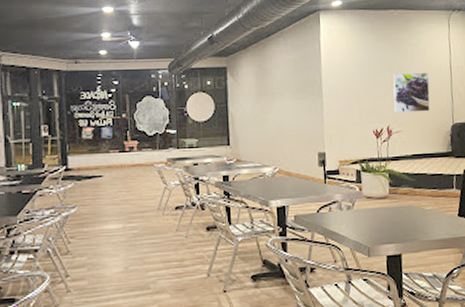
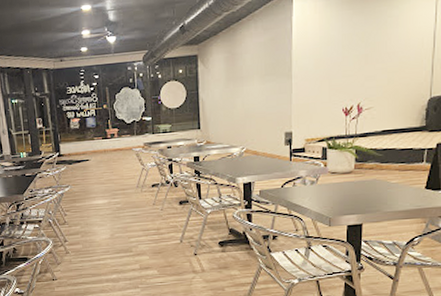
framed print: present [393,73,430,113] -> none [366,46,409,90]

